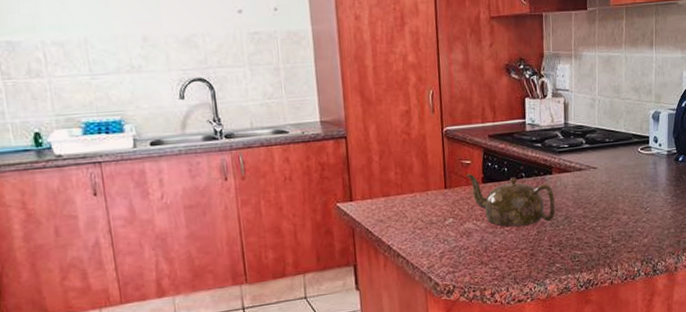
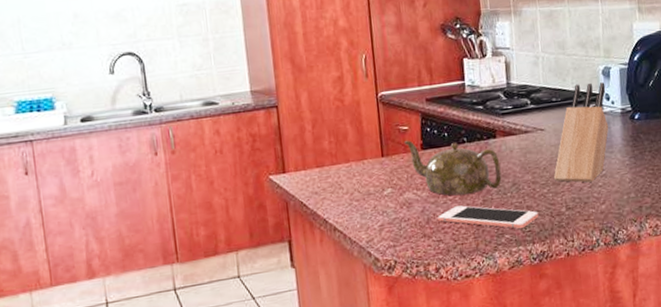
cell phone: none [495,236,588,259] -> present [438,205,539,229]
knife block: none [602,126,655,218] -> present [553,82,609,183]

